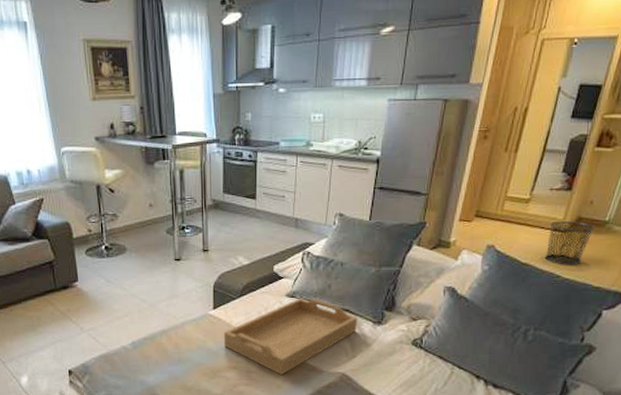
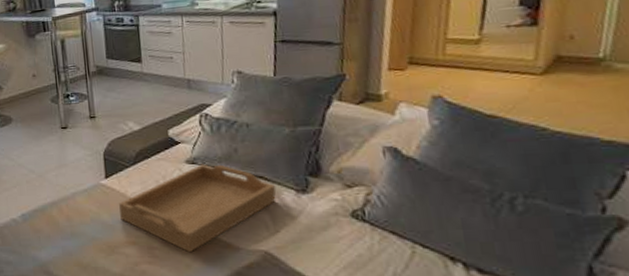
waste bin: present [544,220,595,265] -> none [516,61,586,115]

